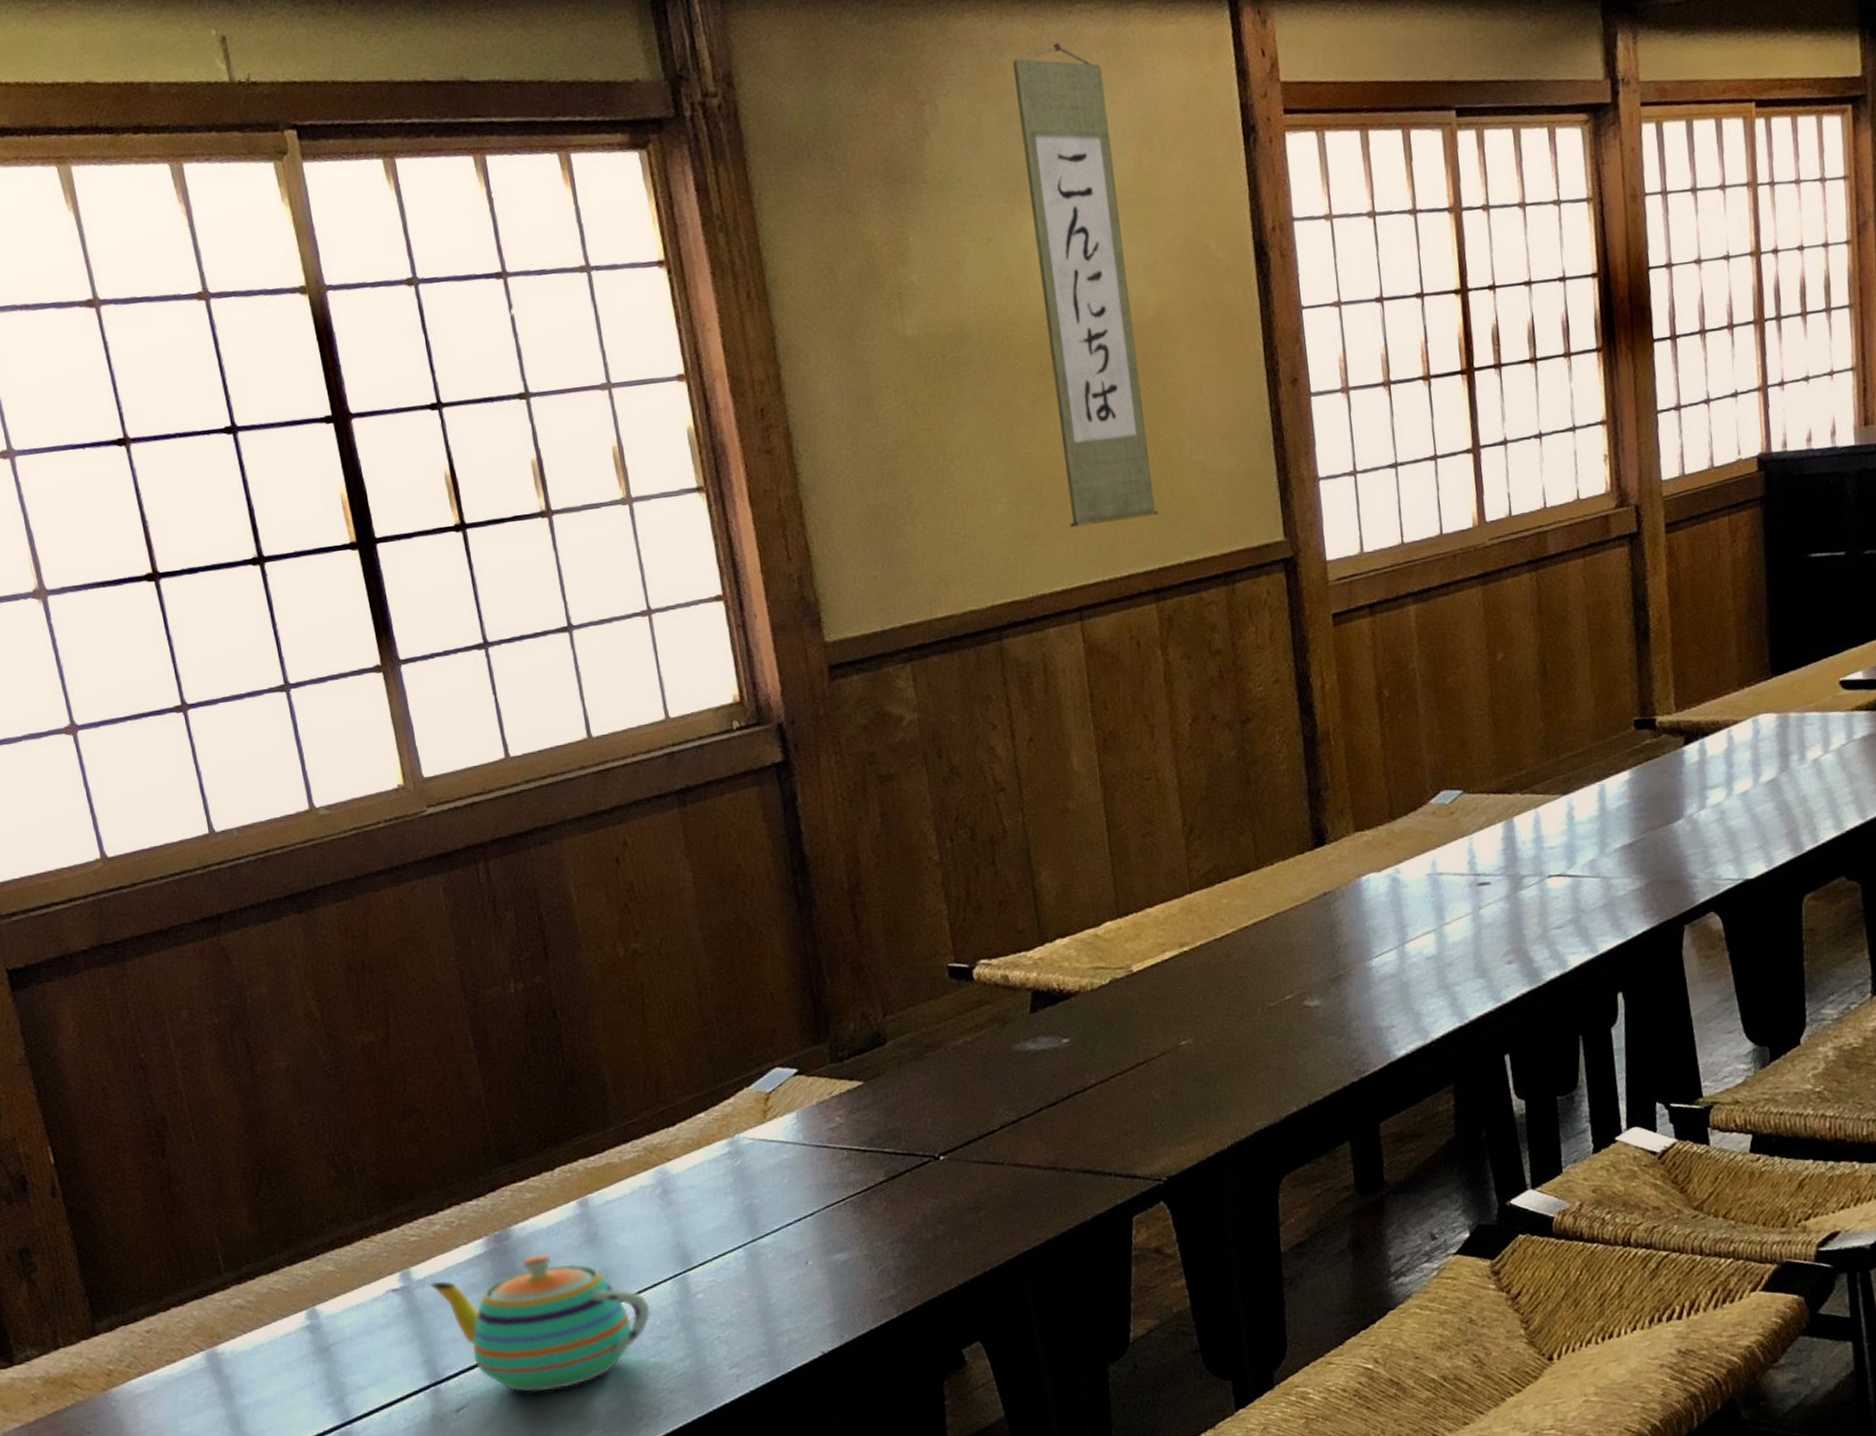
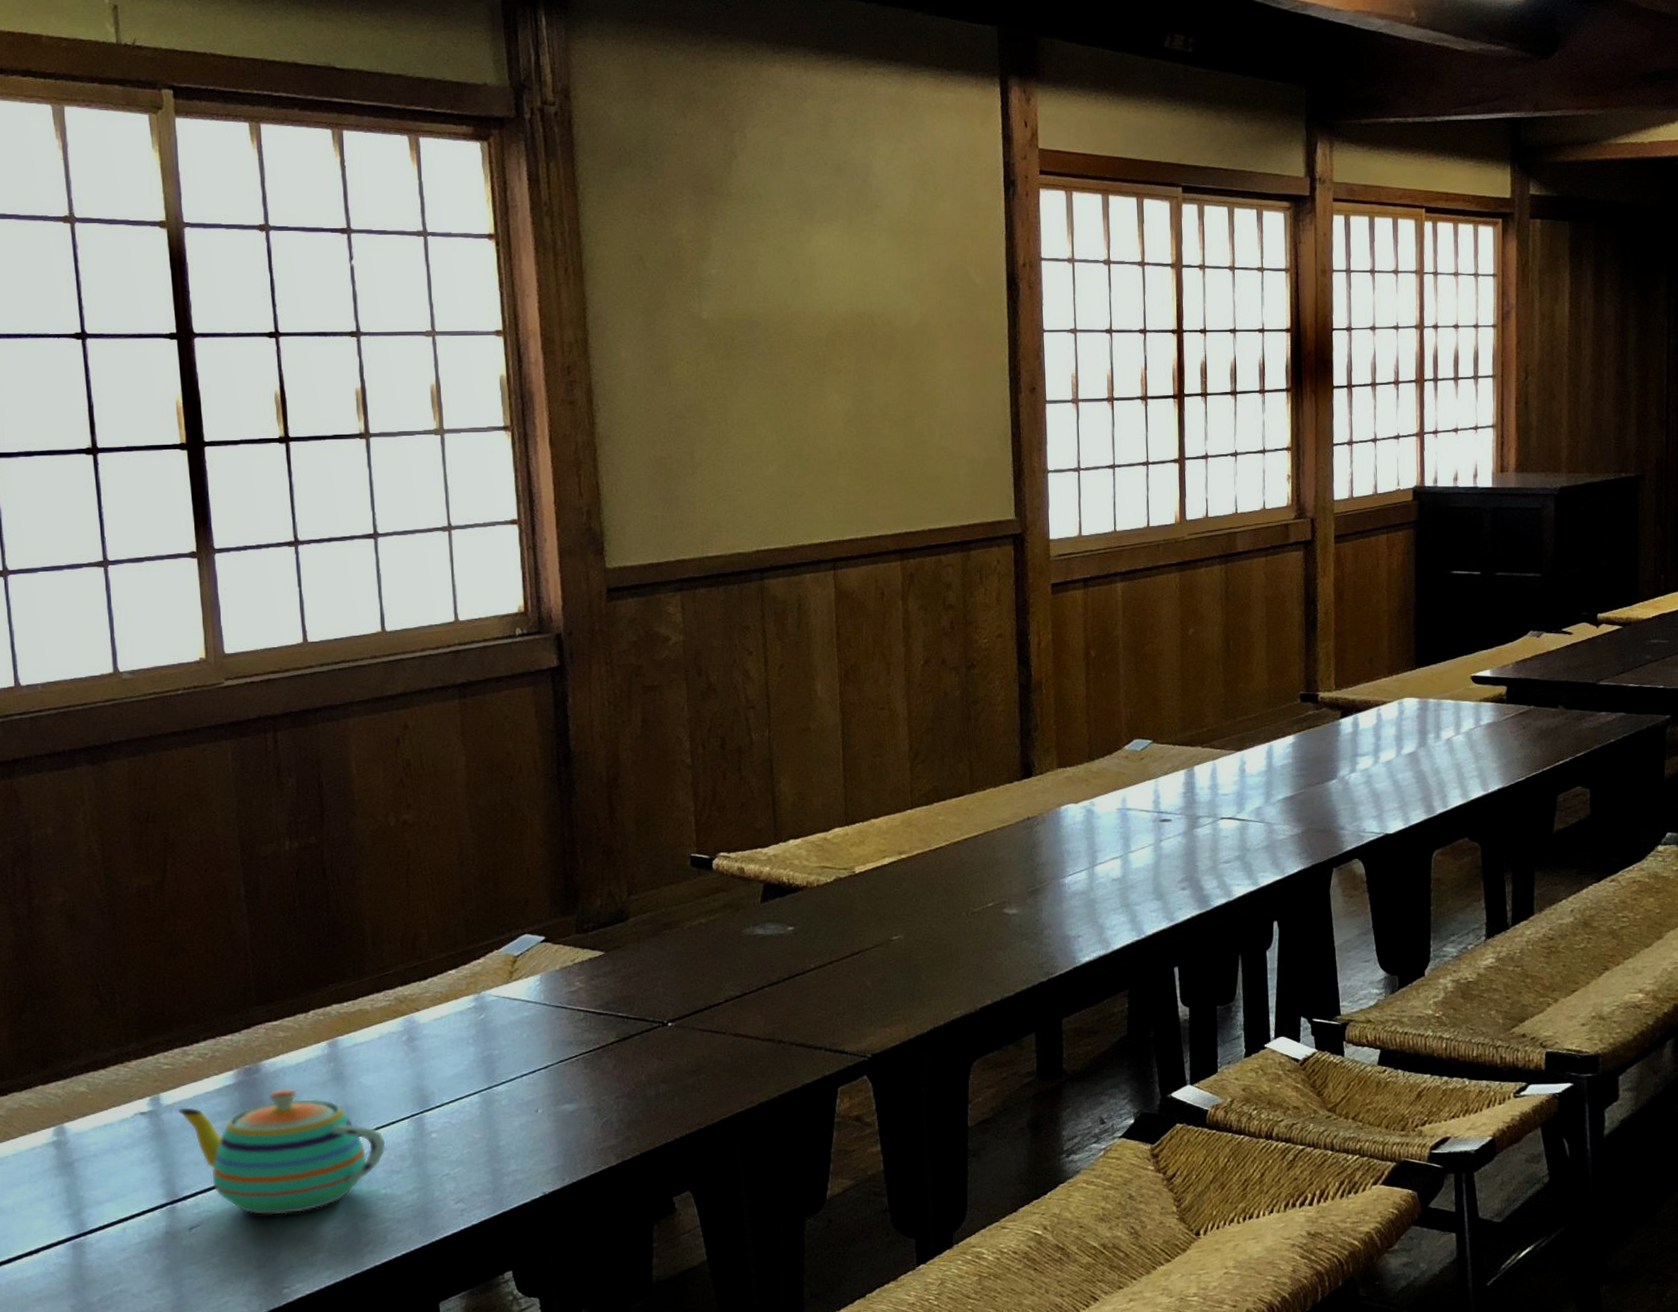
wall scroll: present [1013,42,1159,528] -> none [814,96,909,491]

